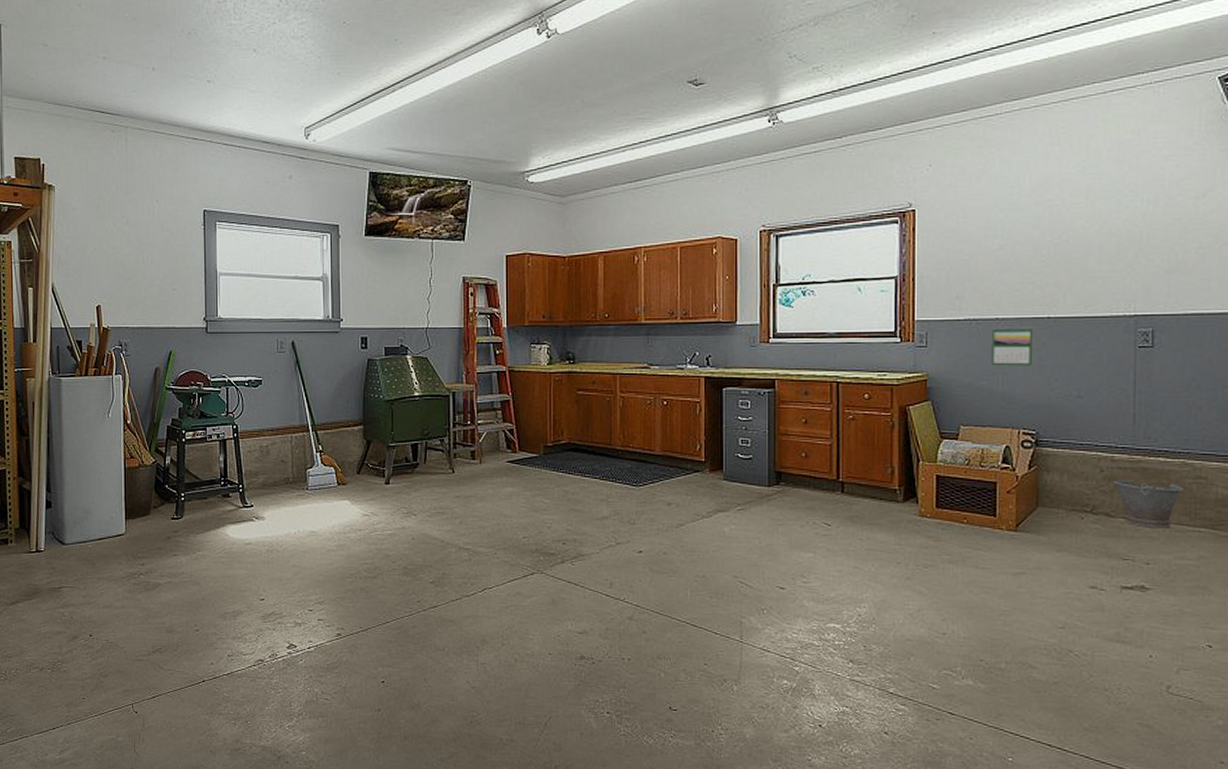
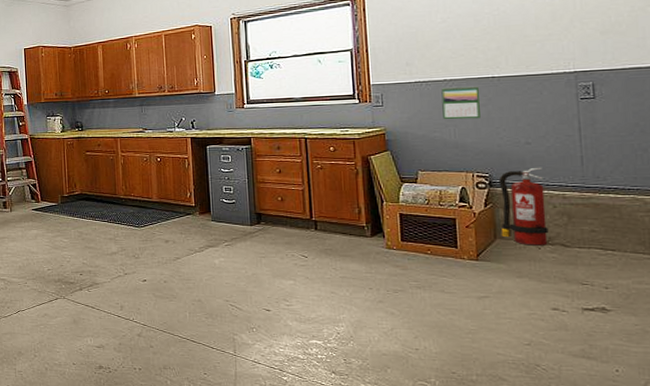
fire extinguisher: none [1043,424,1093,515] -> present [498,167,549,246]
bucket: present [1113,480,1183,528] -> none [566,214,635,256]

